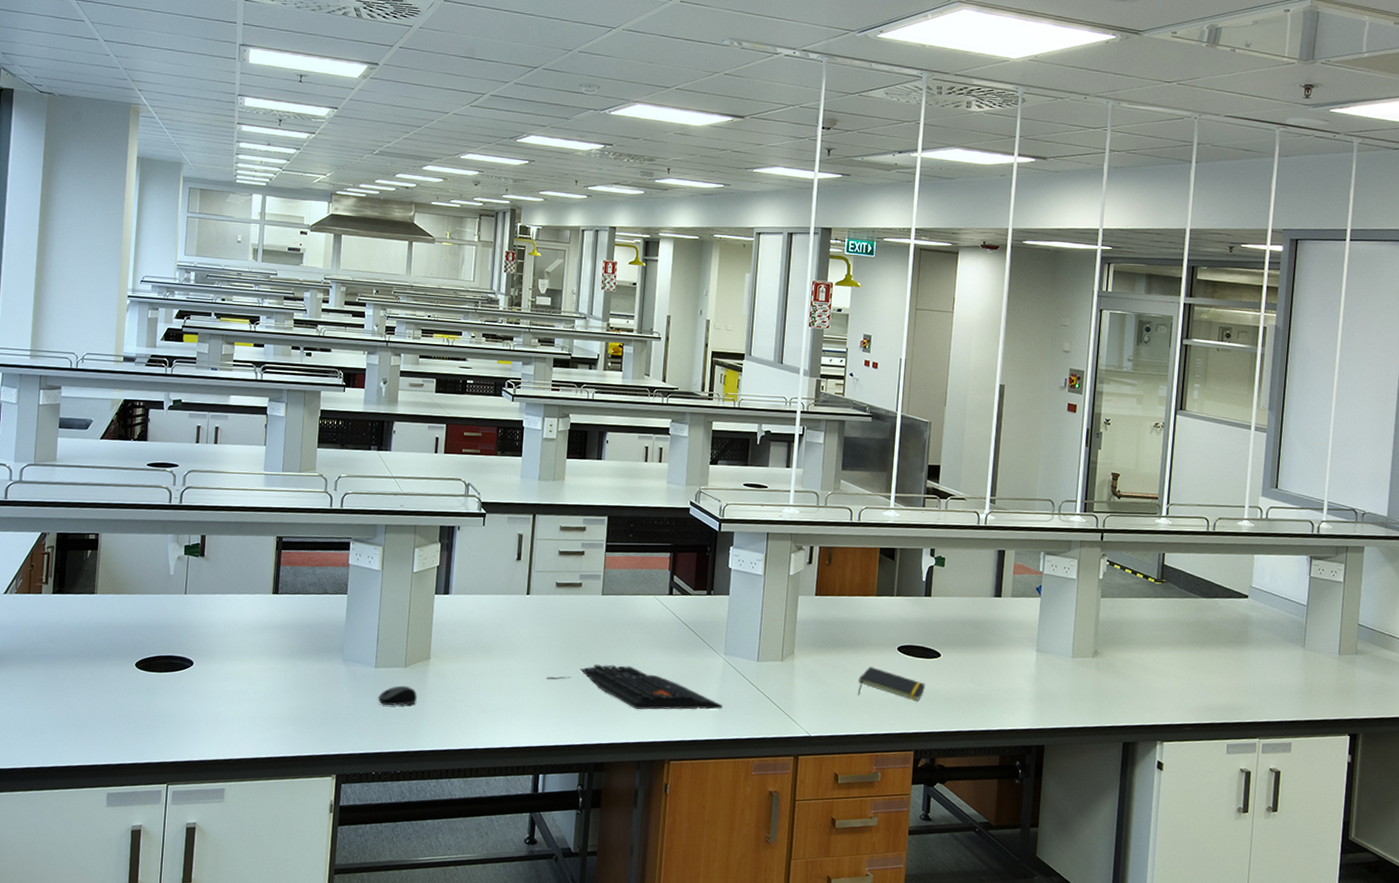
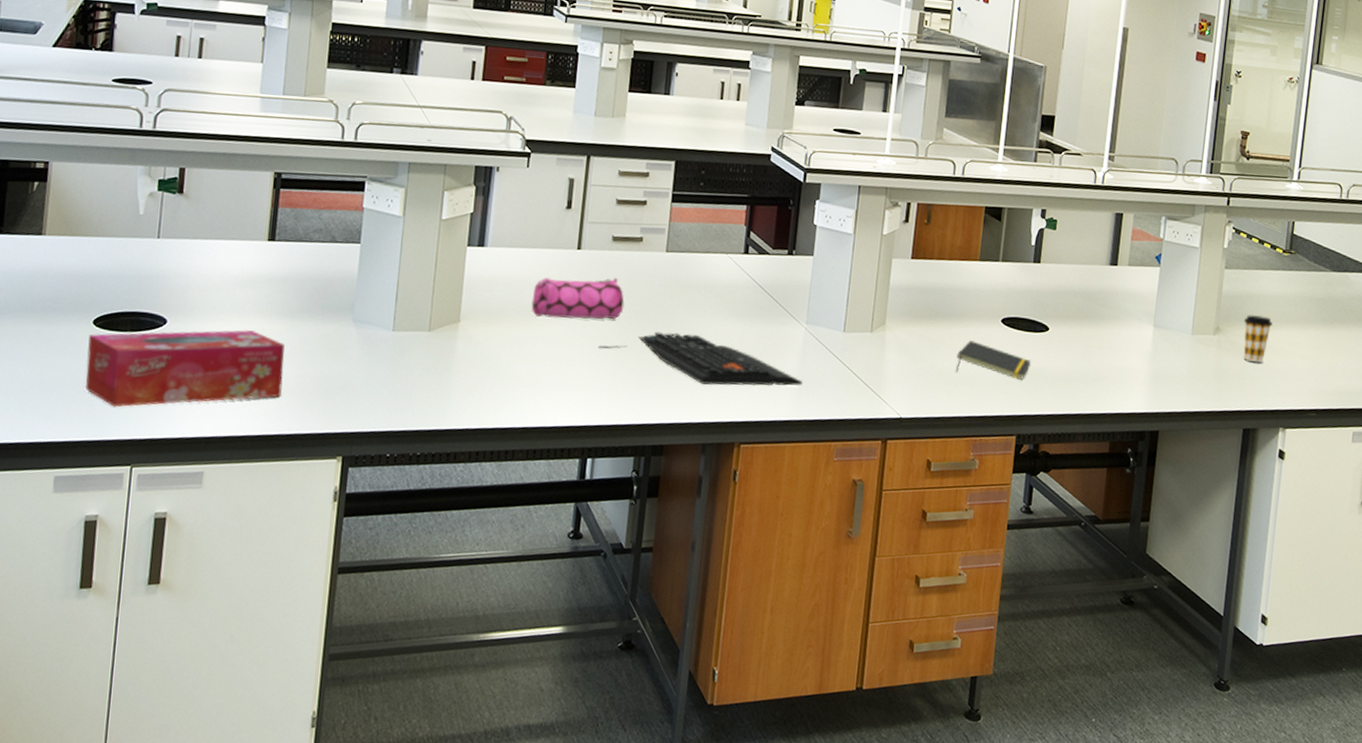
tissue box: none [130,669,288,735] -> present [86,330,285,408]
computer mouse: present [378,685,417,706] -> none [395,352,443,377]
pencil case: none [489,618,568,655] -> present [531,277,625,320]
coffee cup: none [1120,638,1147,682] -> present [1243,314,1273,362]

